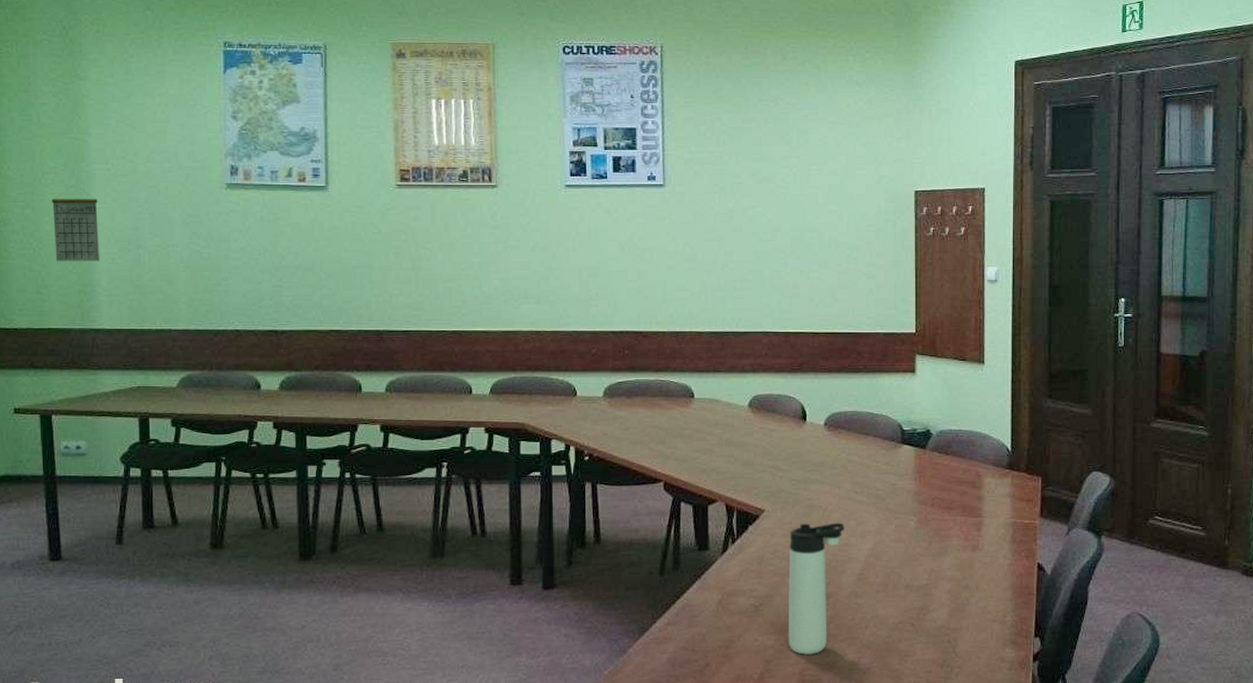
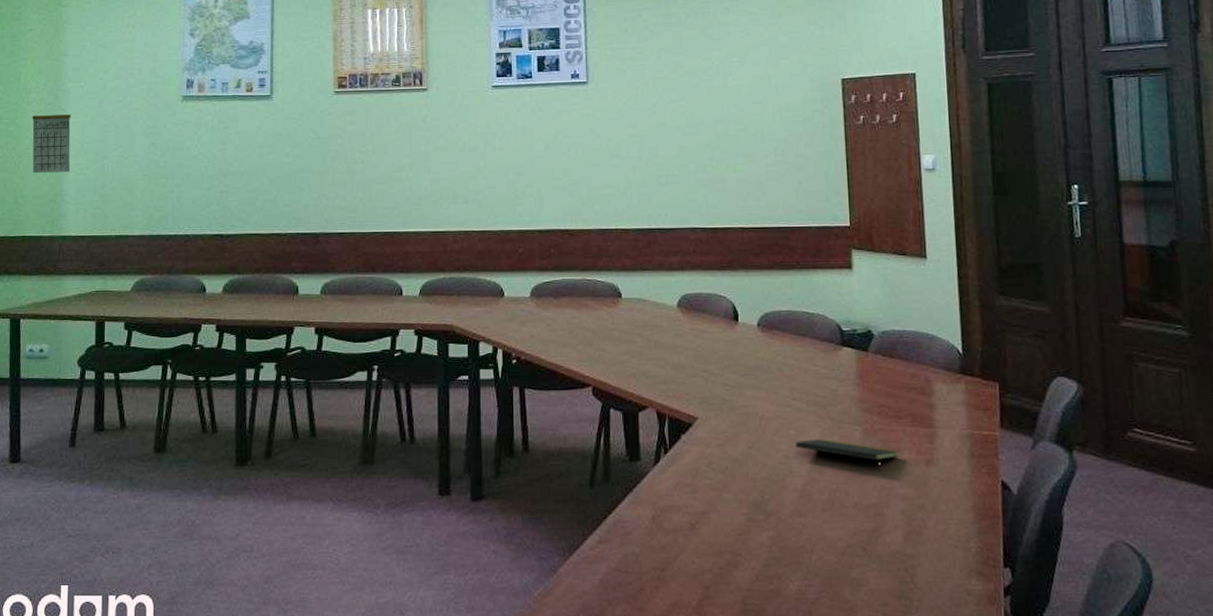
thermos bottle: present [788,522,845,655] -> none [725,432,784,580]
notepad: none [855,528,949,558] -> present [795,439,899,473]

